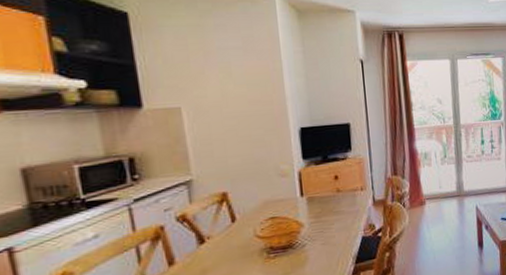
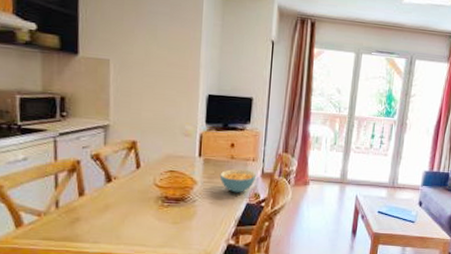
cereal bowl: none [327,201,368,229] -> present [219,169,257,193]

